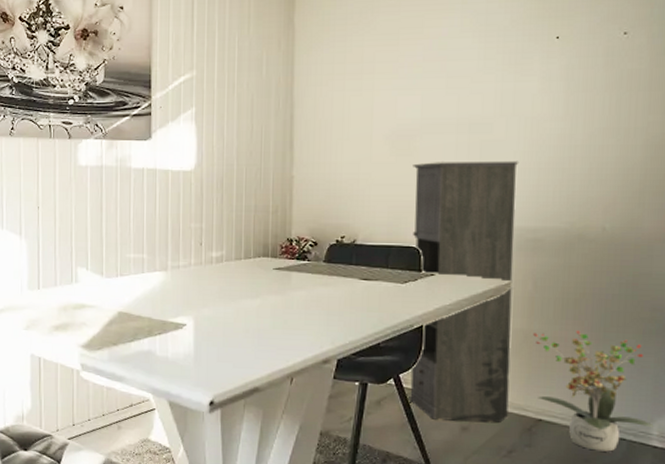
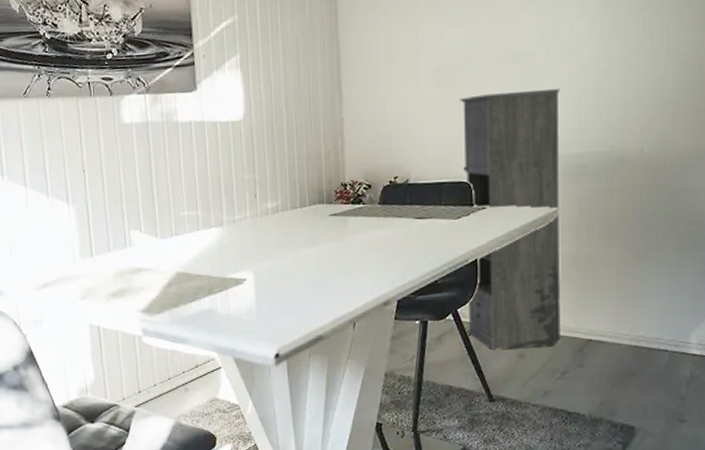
potted plant: present [533,330,654,452] -> none [581,250,692,364]

